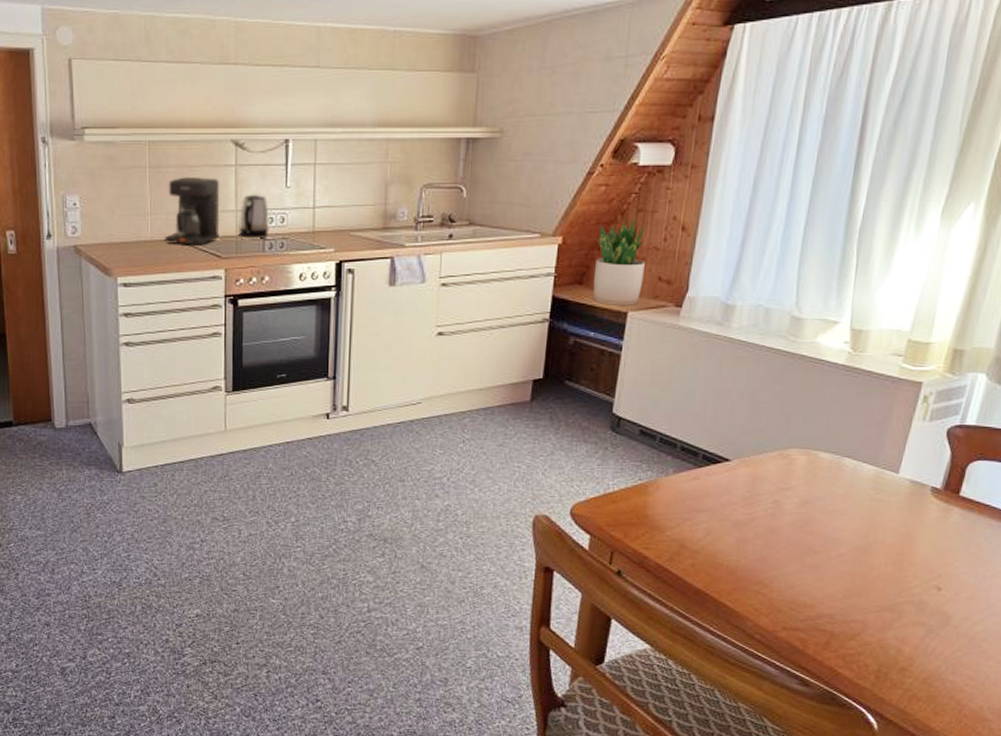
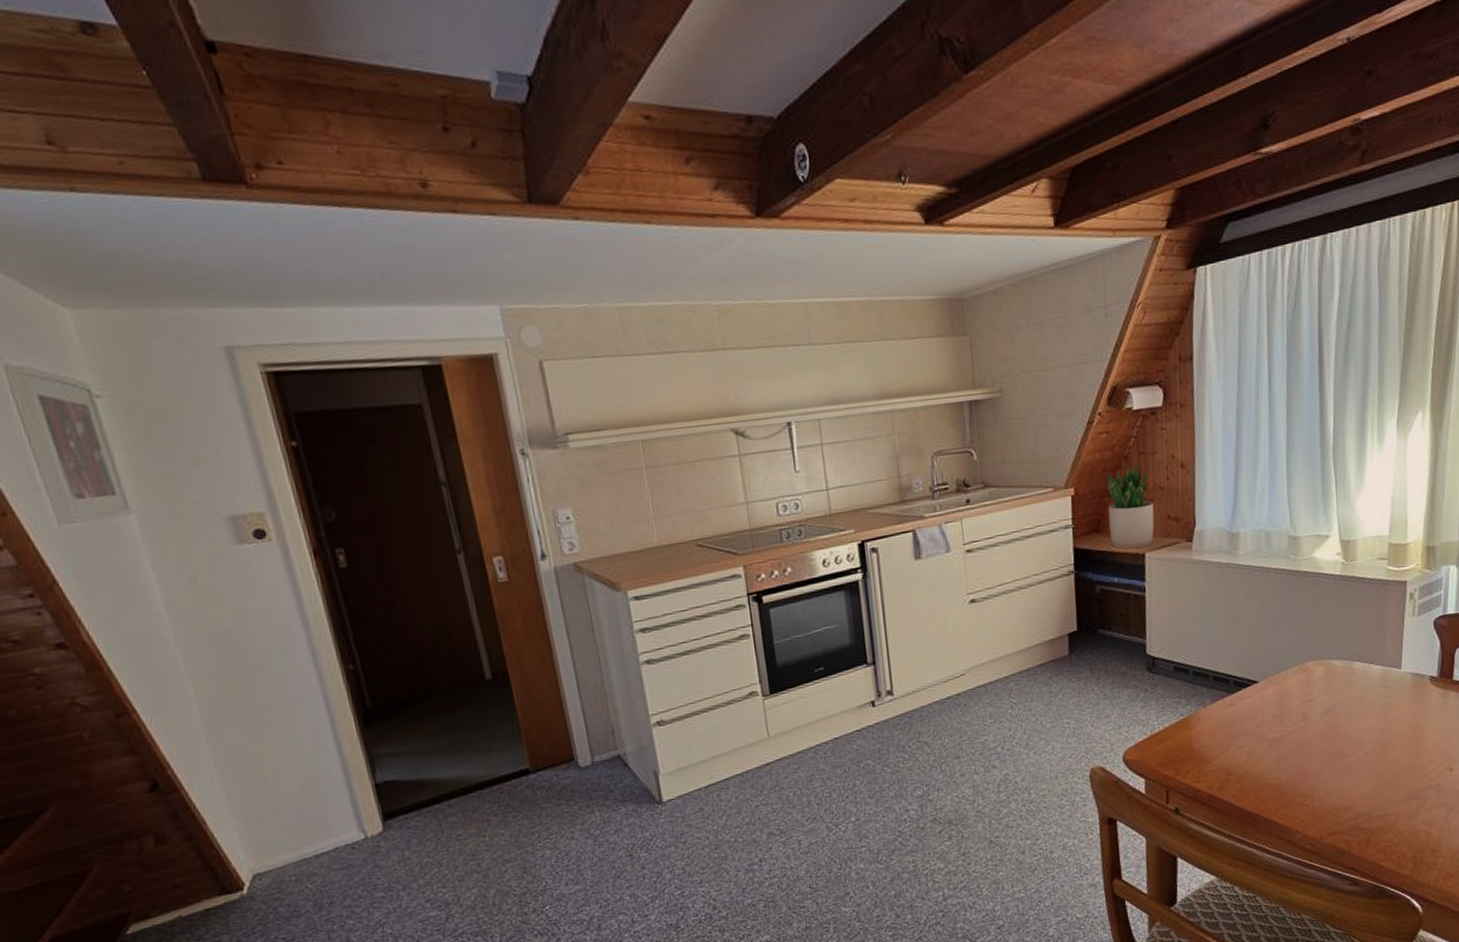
coffee maker: present [166,177,220,246] -> none [669,472,733,547]
kettle: present [240,195,269,239] -> none [750,483,785,531]

